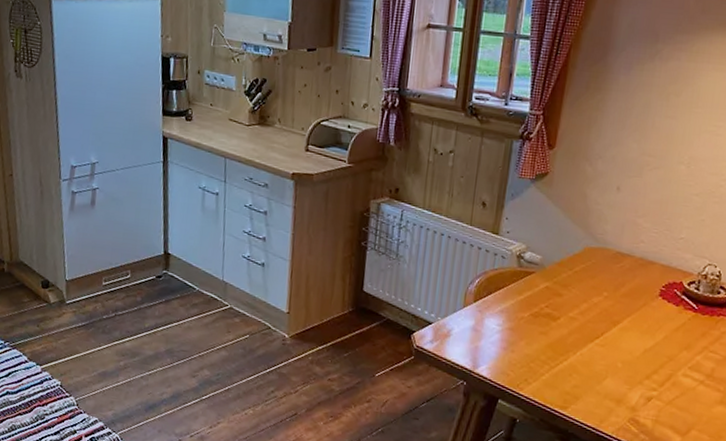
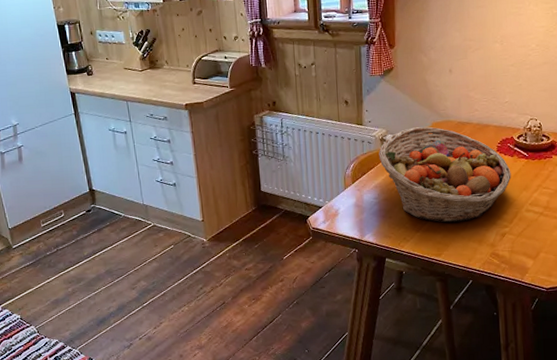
fruit basket: none [511,248,673,374] -> present [379,127,511,223]

